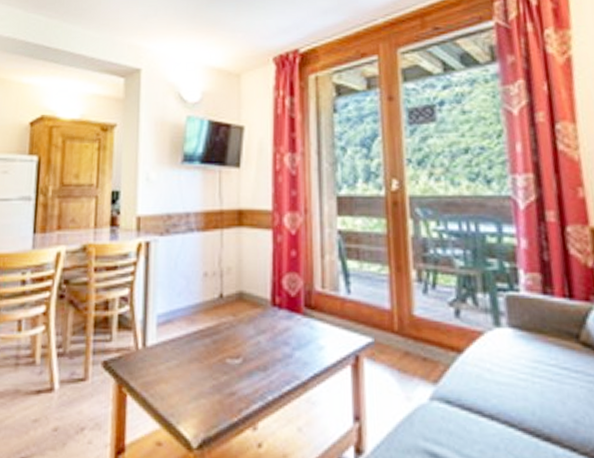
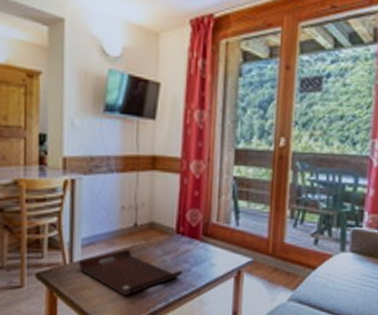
serving tray: none [152,328,282,392] -> present [78,249,183,295]

